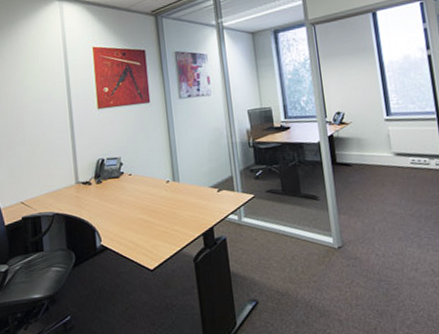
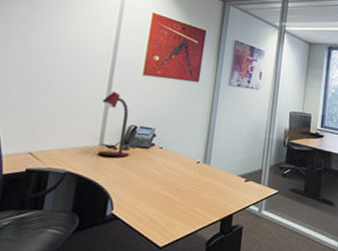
desk lamp: none [68,131,104,193] -> present [98,92,130,157]

